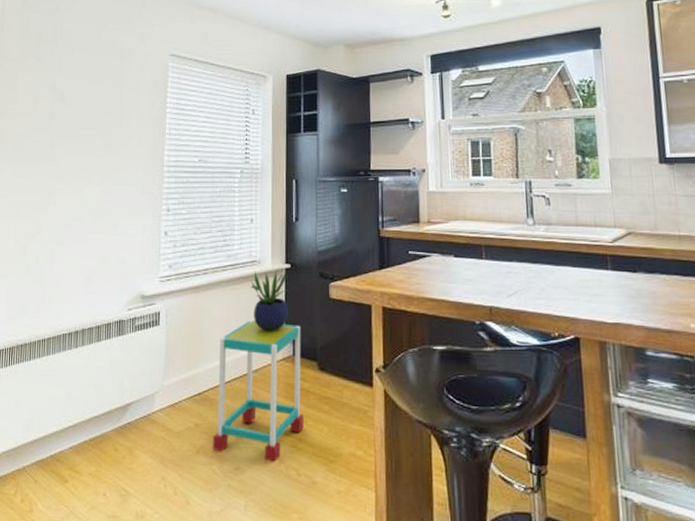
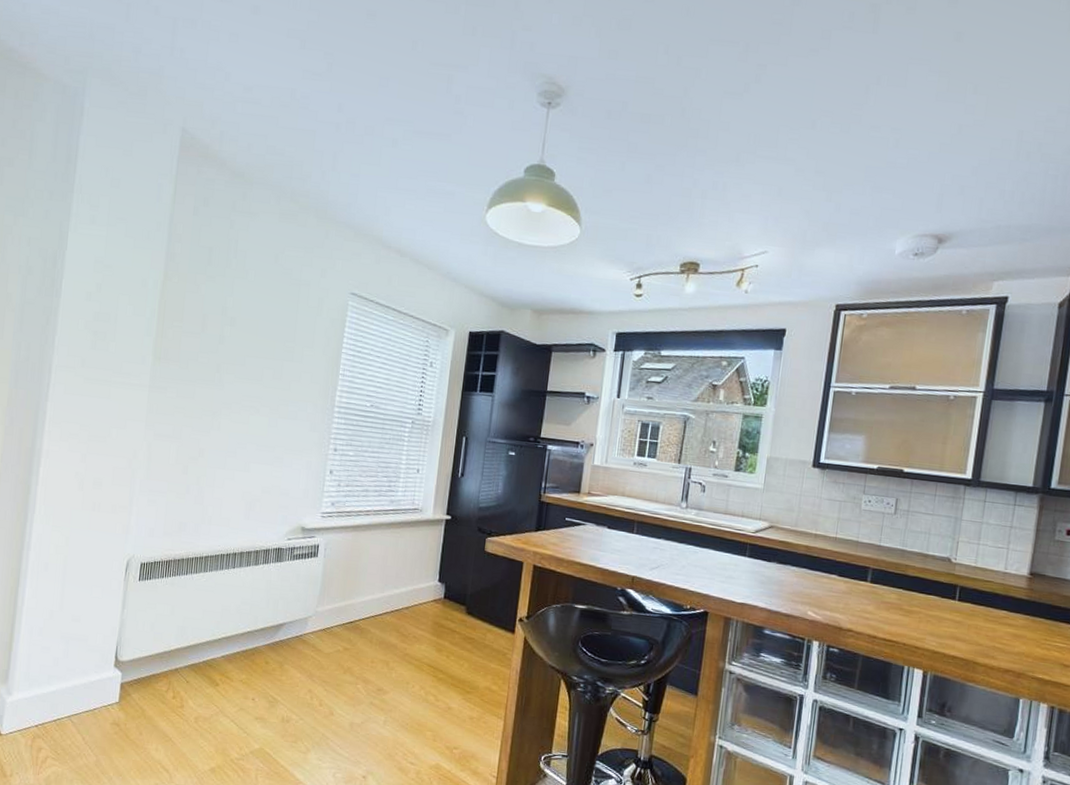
side table: present [213,319,304,462] -> none [359,562,454,688]
potted plant: present [250,270,288,331] -> none [409,518,448,575]

